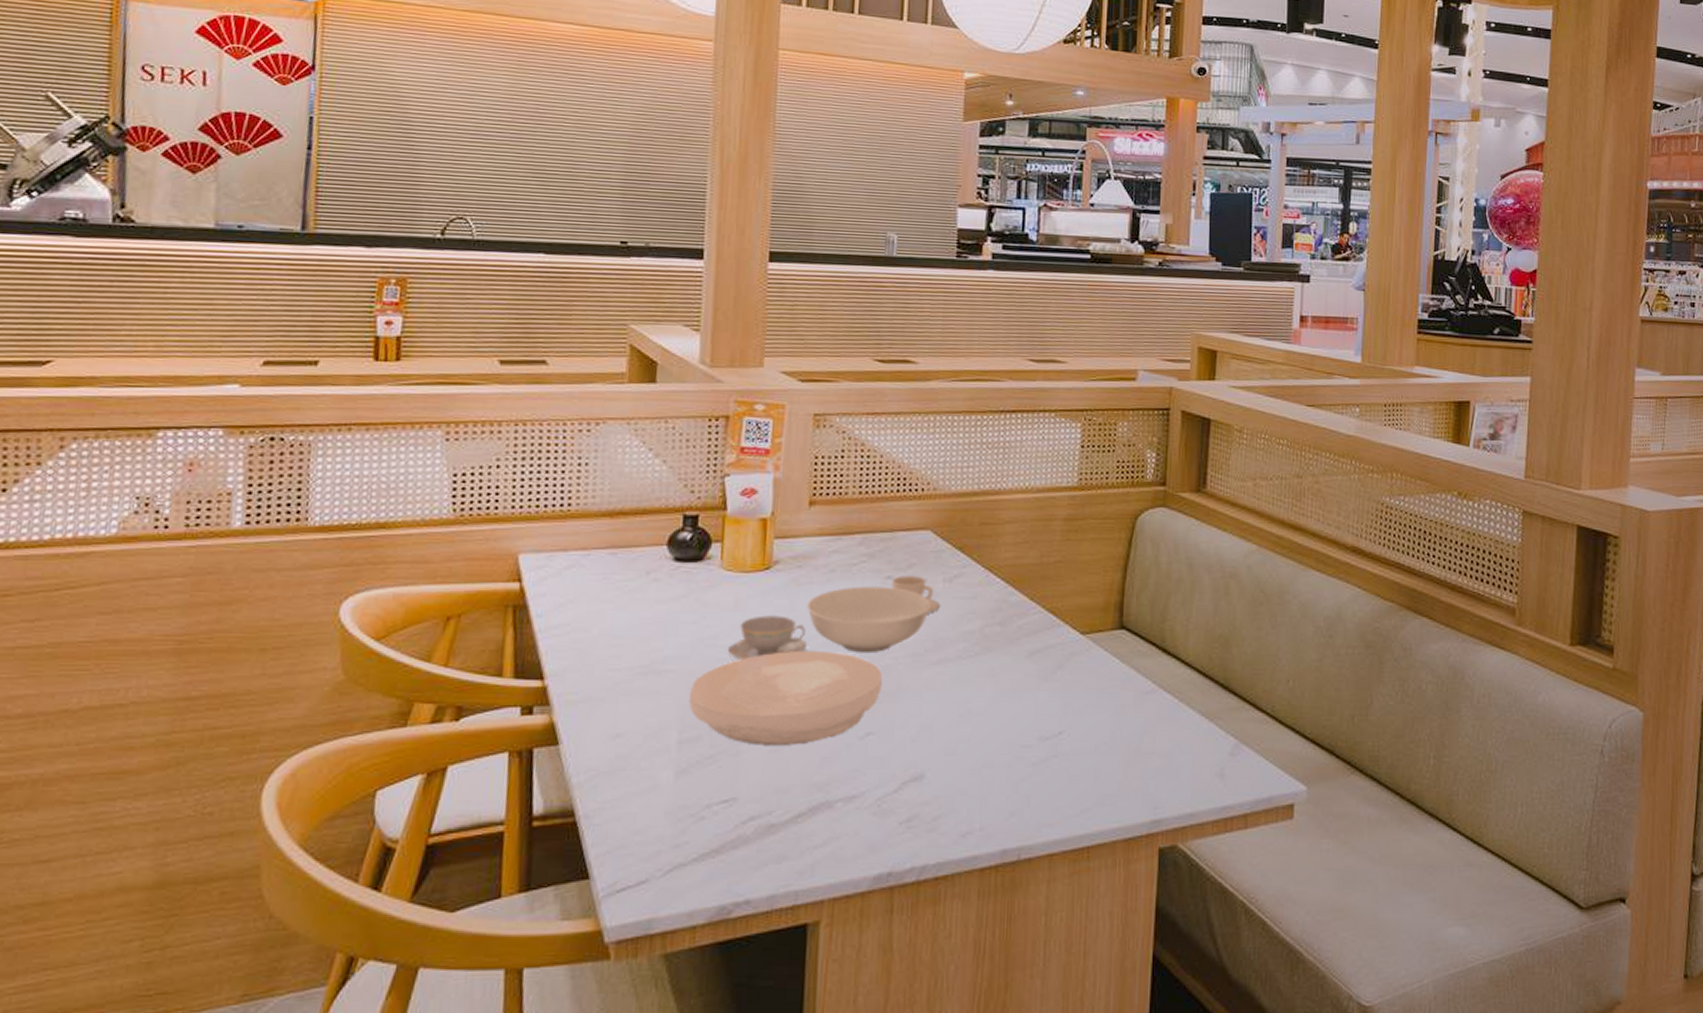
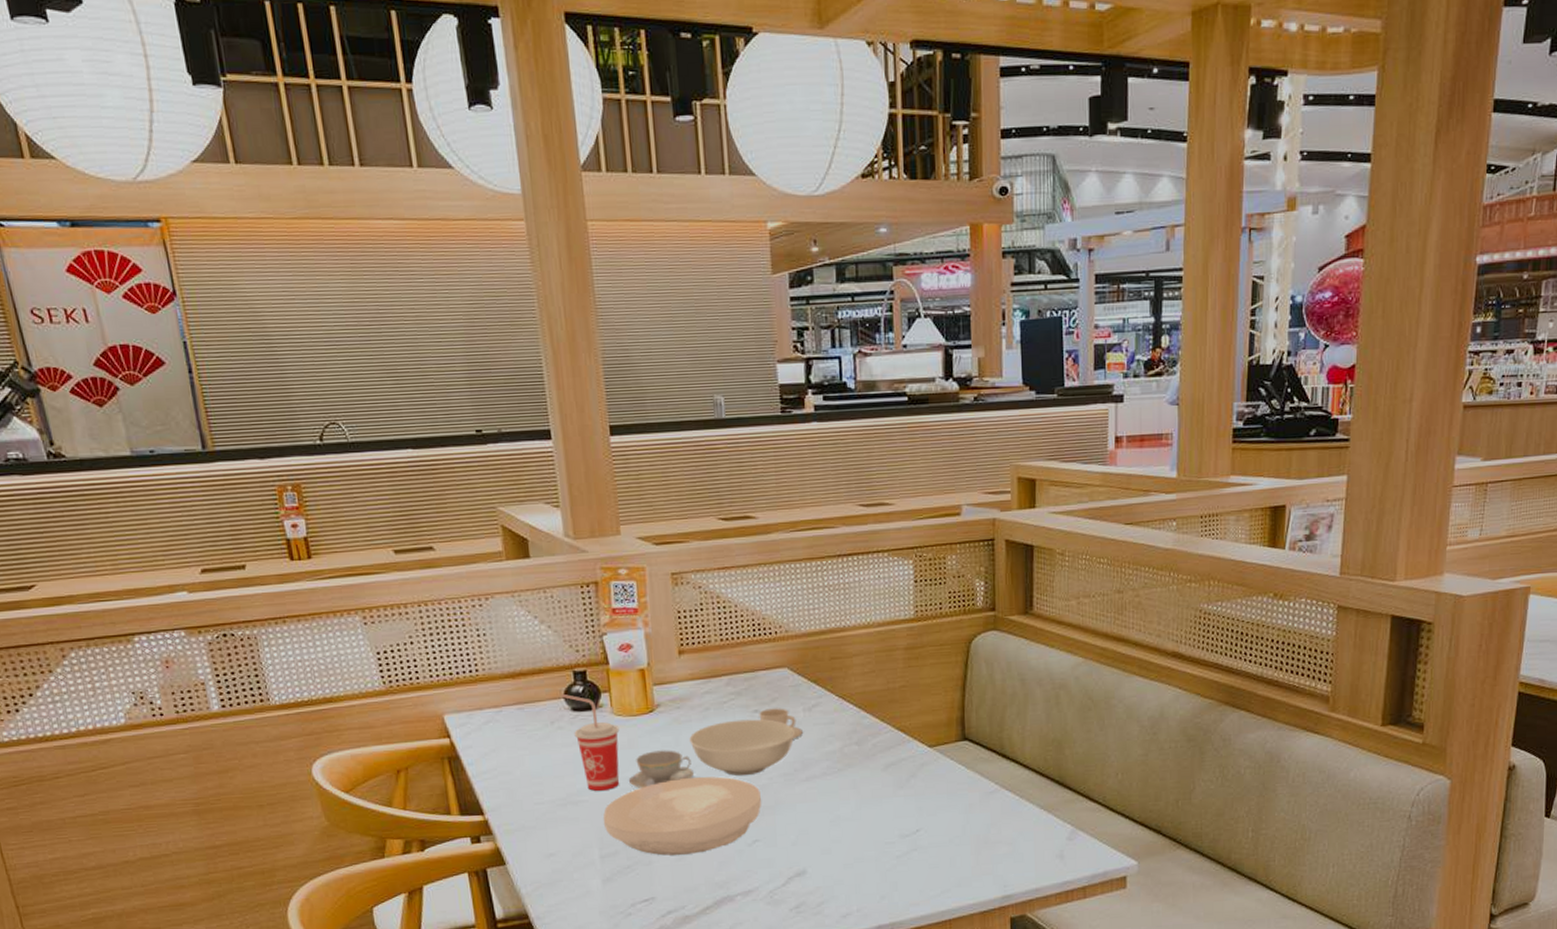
beverage cup: none [664,539,727,659] -> present [561,693,620,791]

